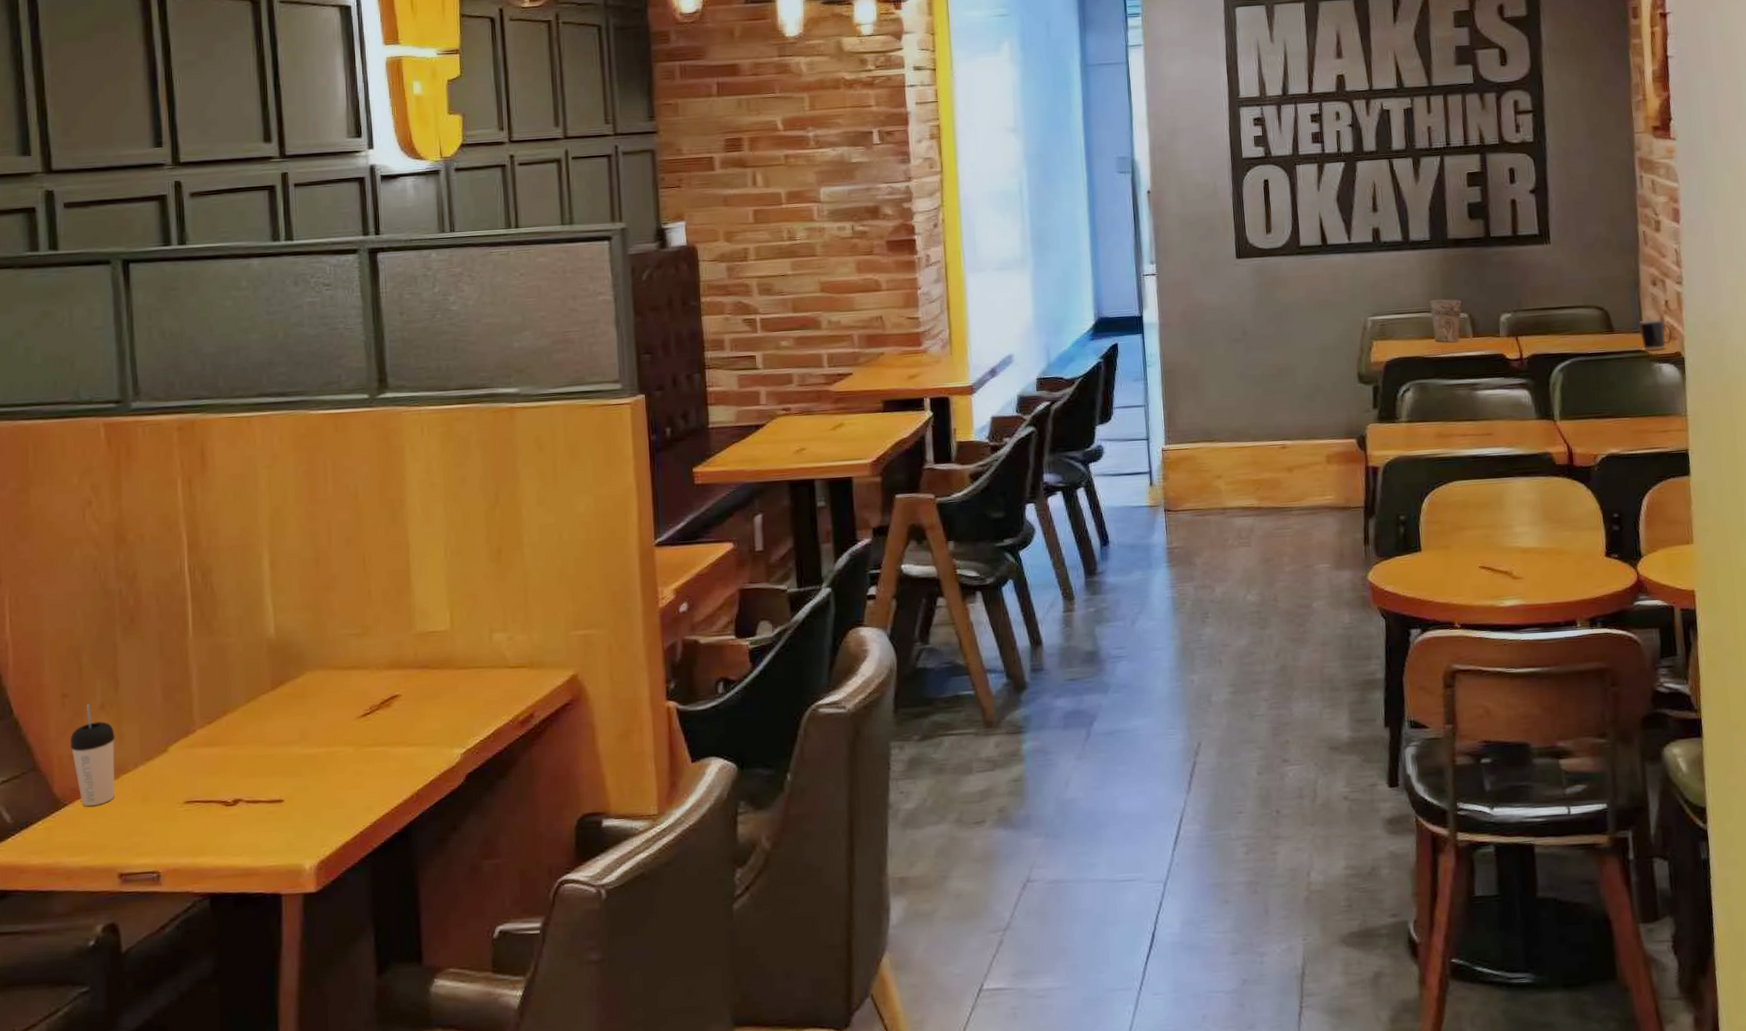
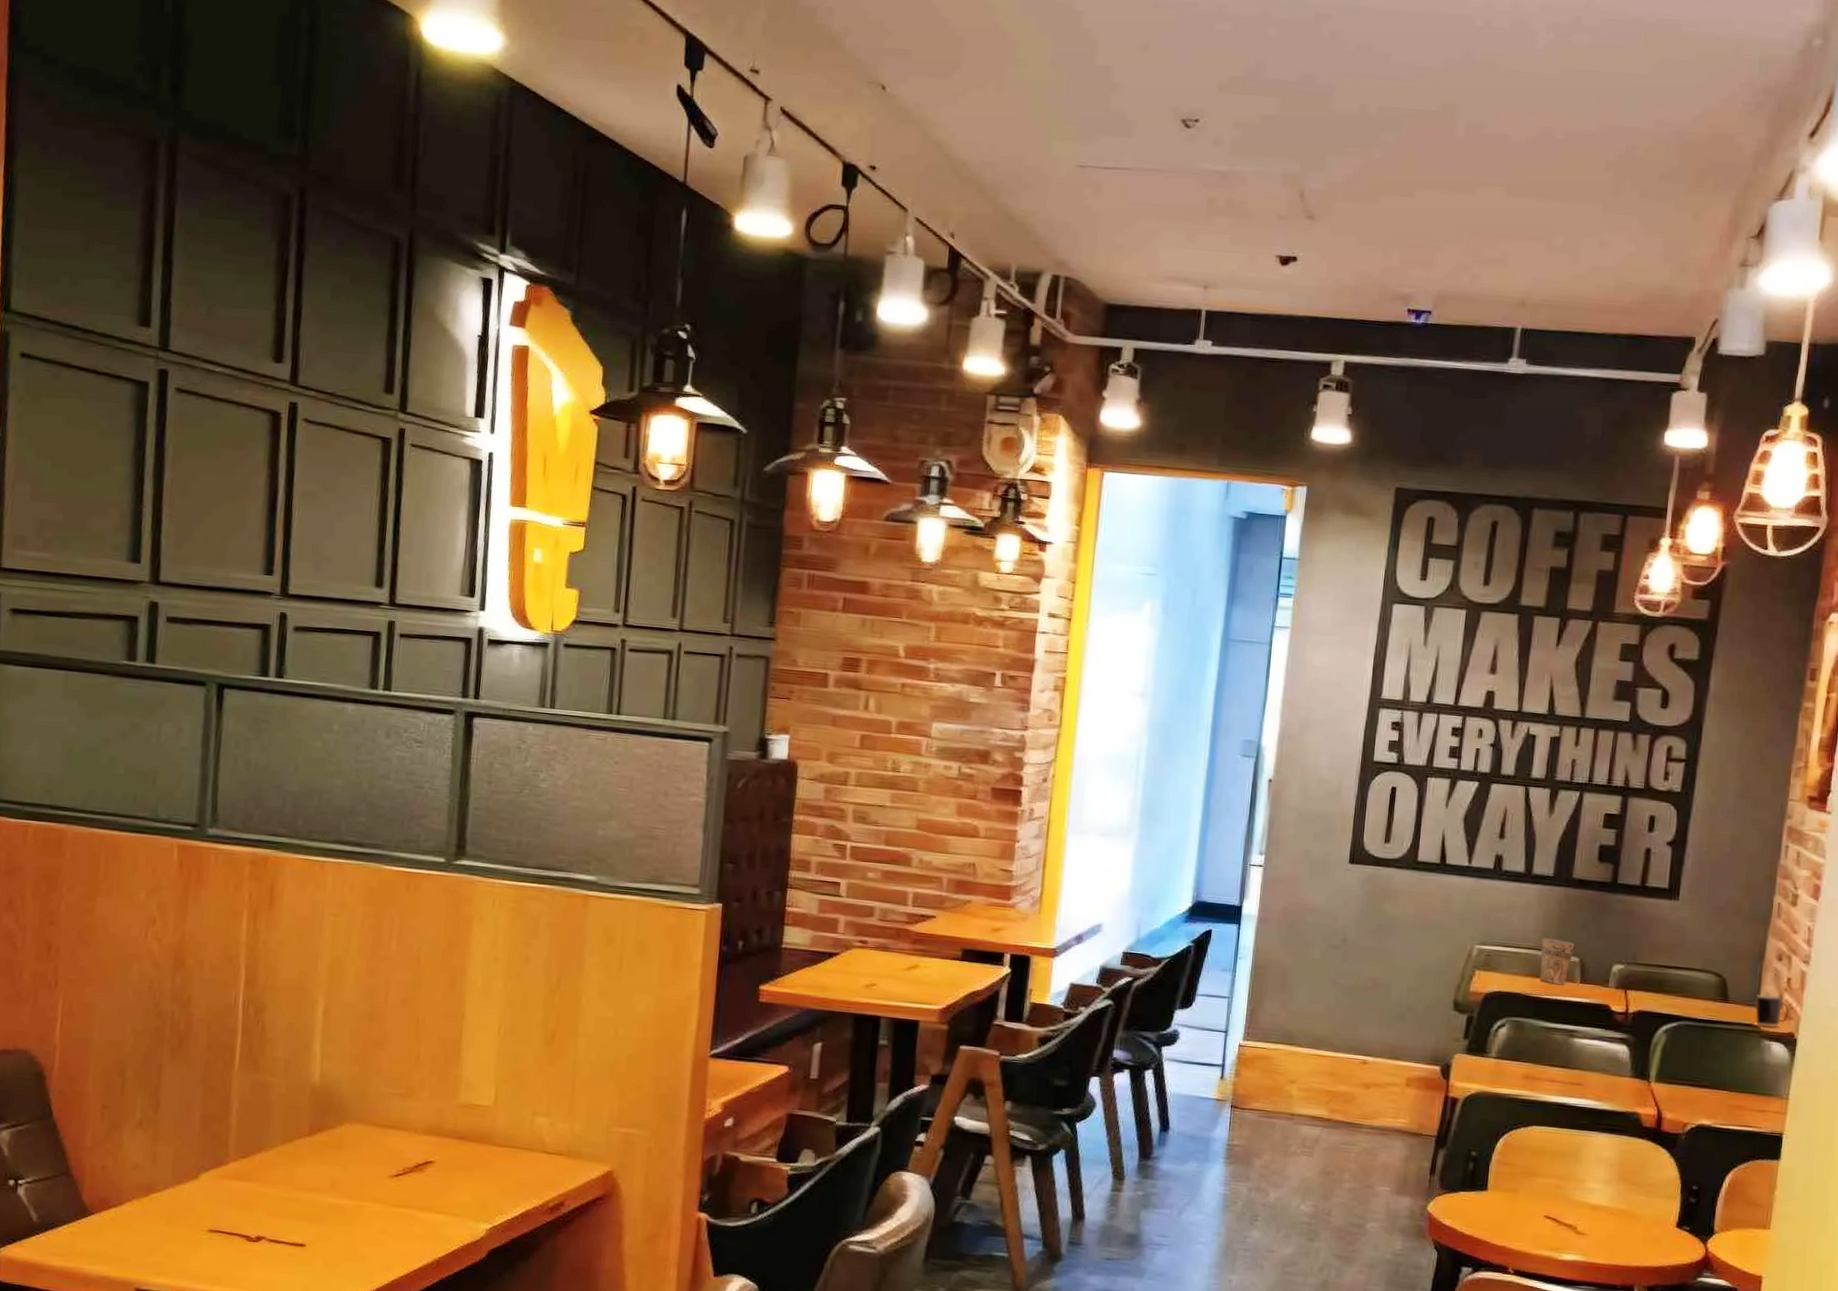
beverage cup: present [70,704,115,807] -> none [104,1119,149,1220]

